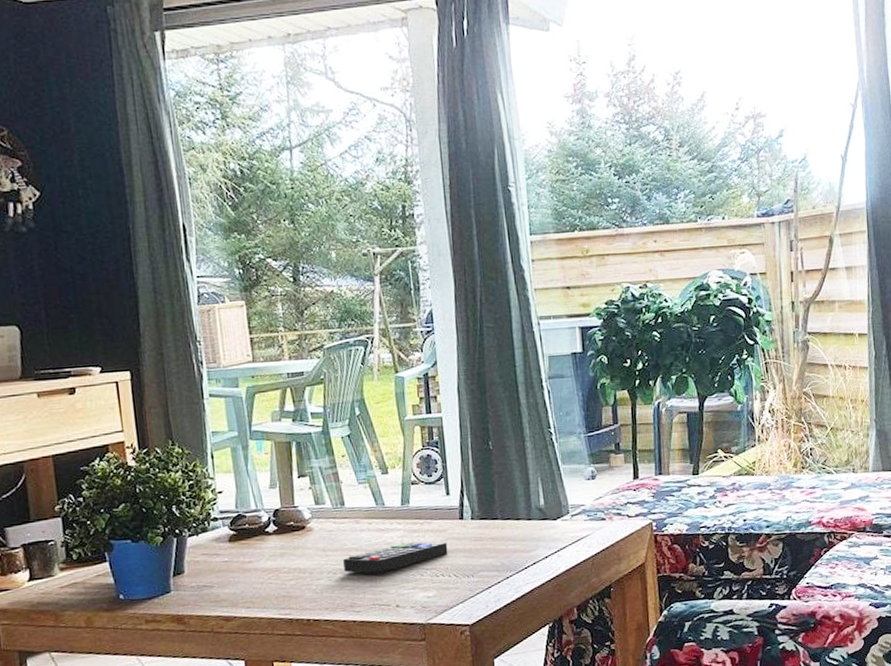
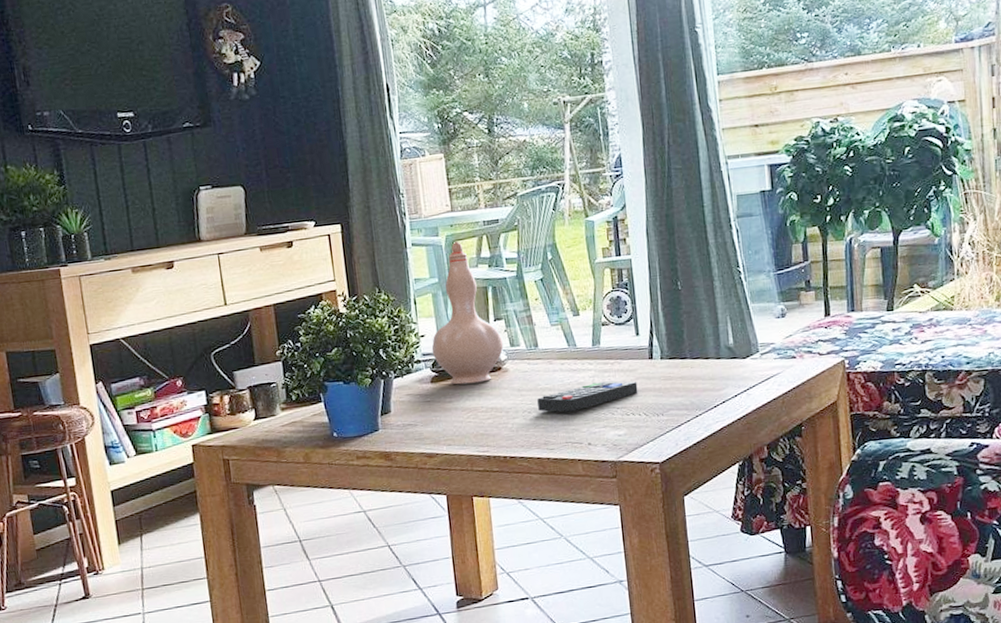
vase: none [230,393,308,544] -> present [431,241,504,385]

